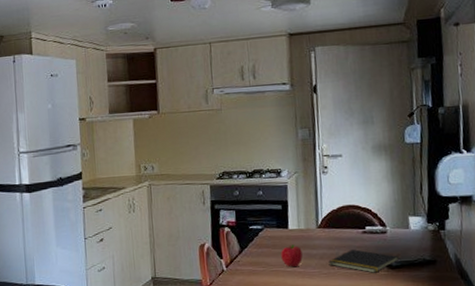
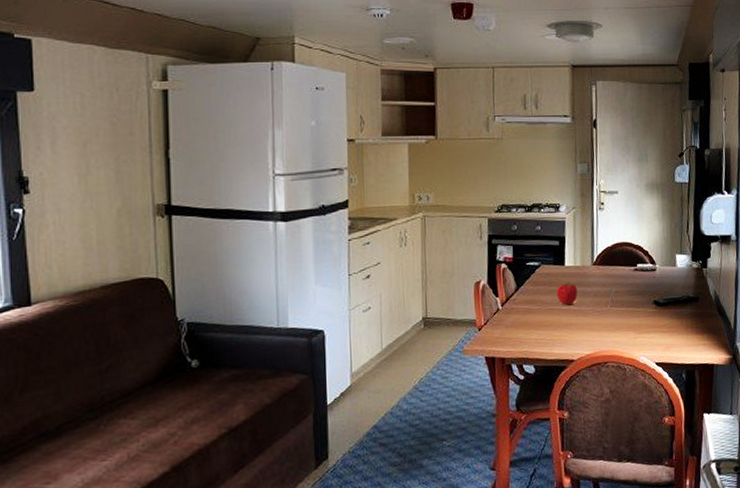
notepad: present [328,249,400,273] -> none [602,287,667,311]

